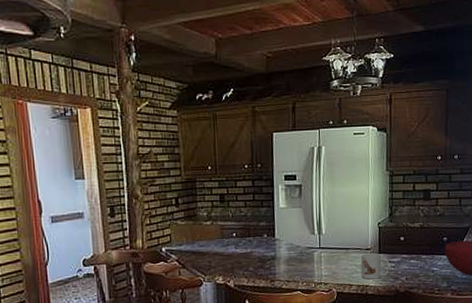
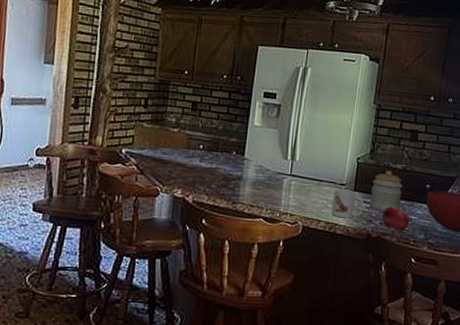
jar: none [394,229,423,268] -> present [369,170,403,212]
fruit: none [407,262,433,282] -> present [381,206,410,231]

